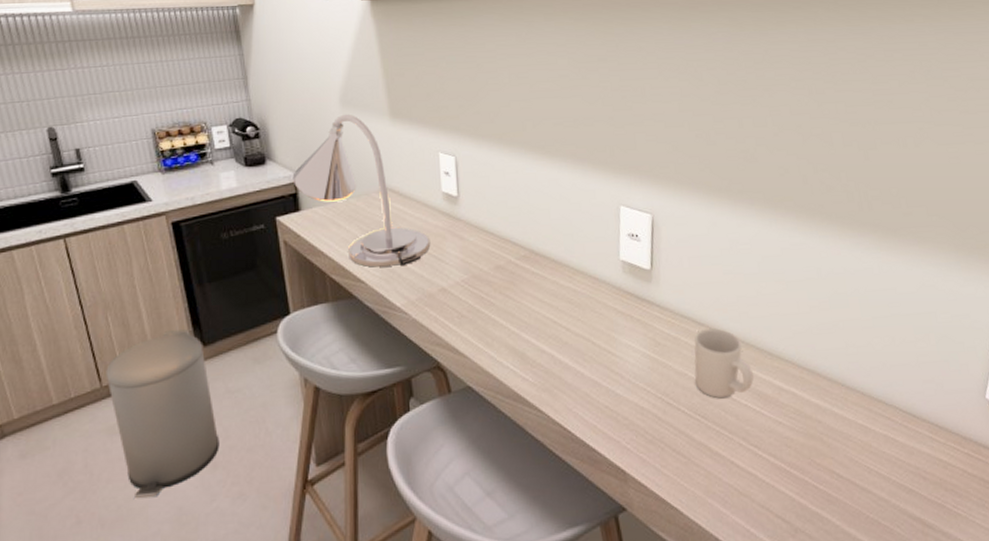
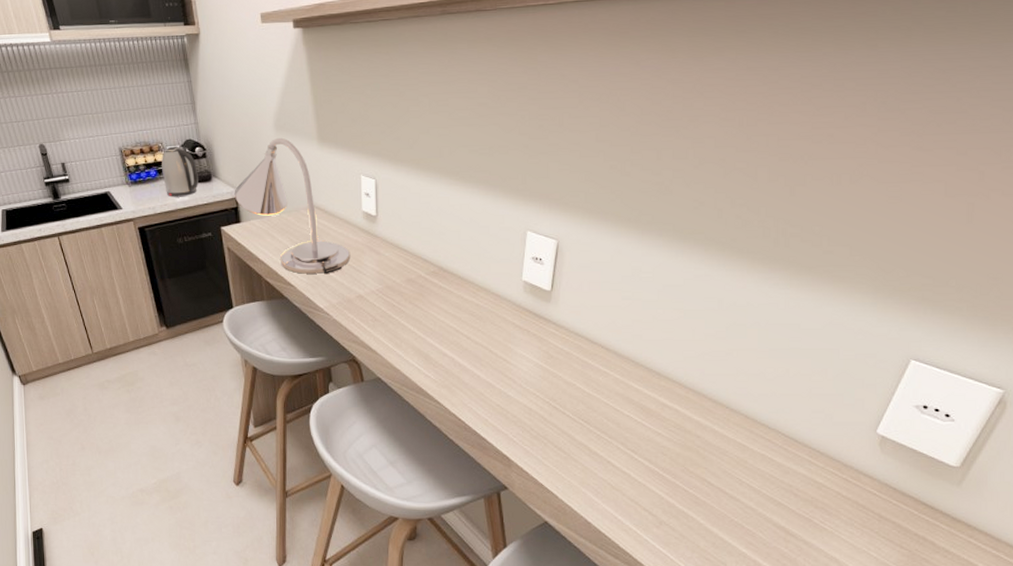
pedal bin: present [106,329,220,499] -> none [95,314,181,437]
kettle: none [205,126,249,185] -> present [162,146,198,197]
mug: present [694,328,754,399] -> none [583,347,639,408]

